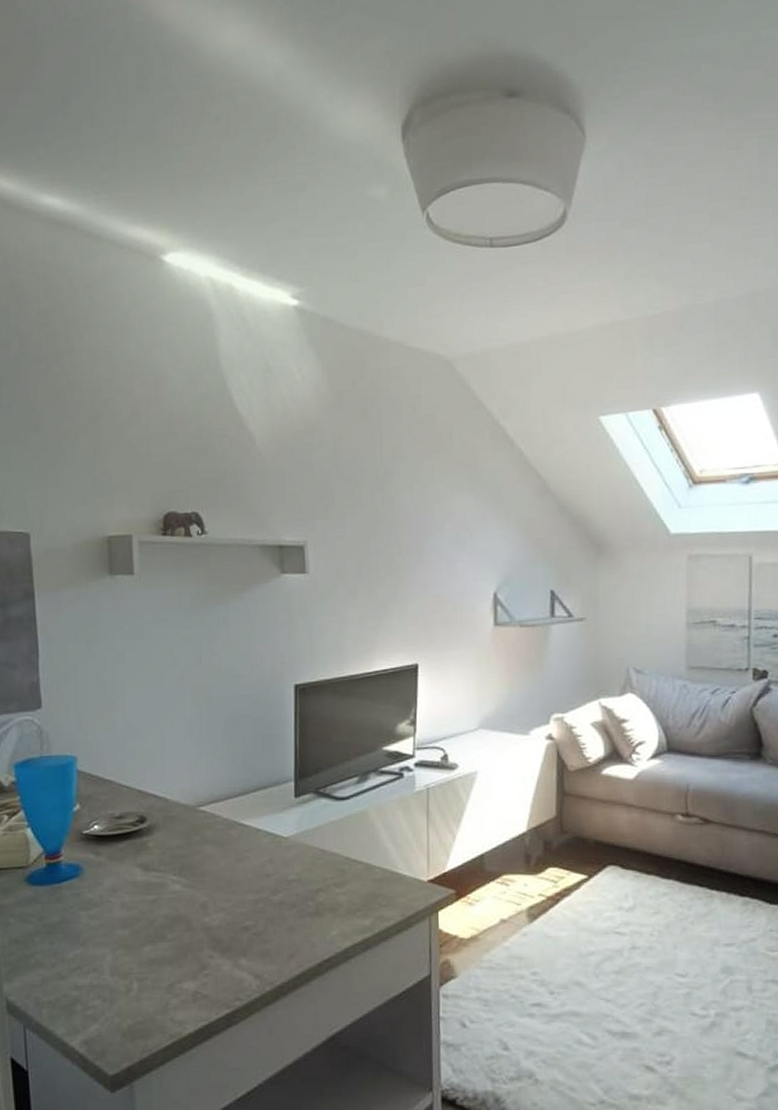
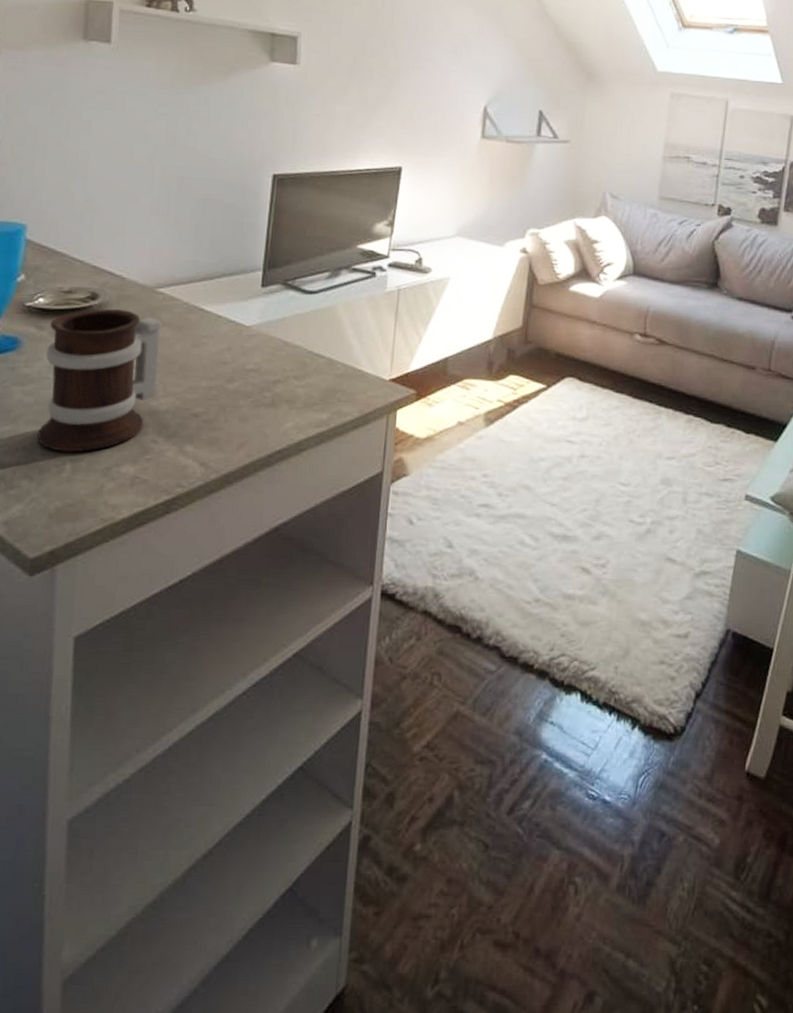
mug: none [105,830,207,972] -> present [37,308,162,453]

